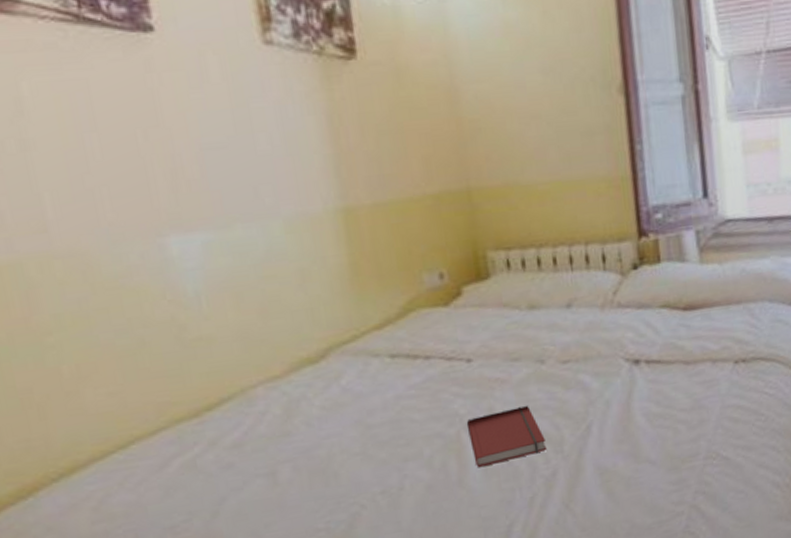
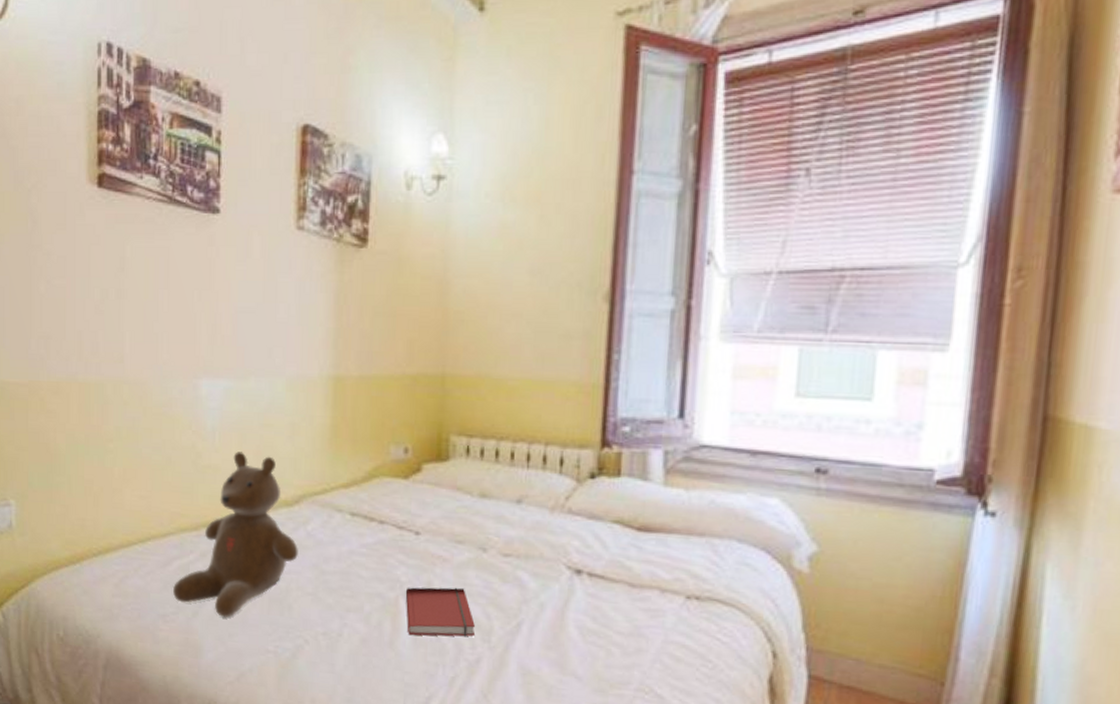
stuffed bear: none [177,312,336,508] -> present [172,451,298,617]

